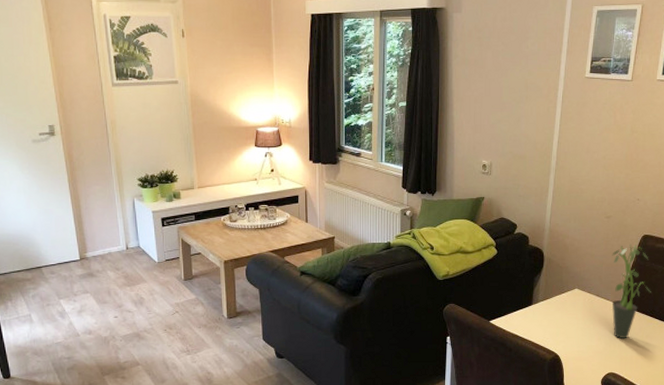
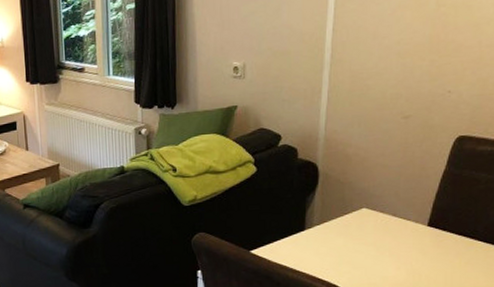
potted plant: present [612,244,651,339] -> none [413,148,471,268]

